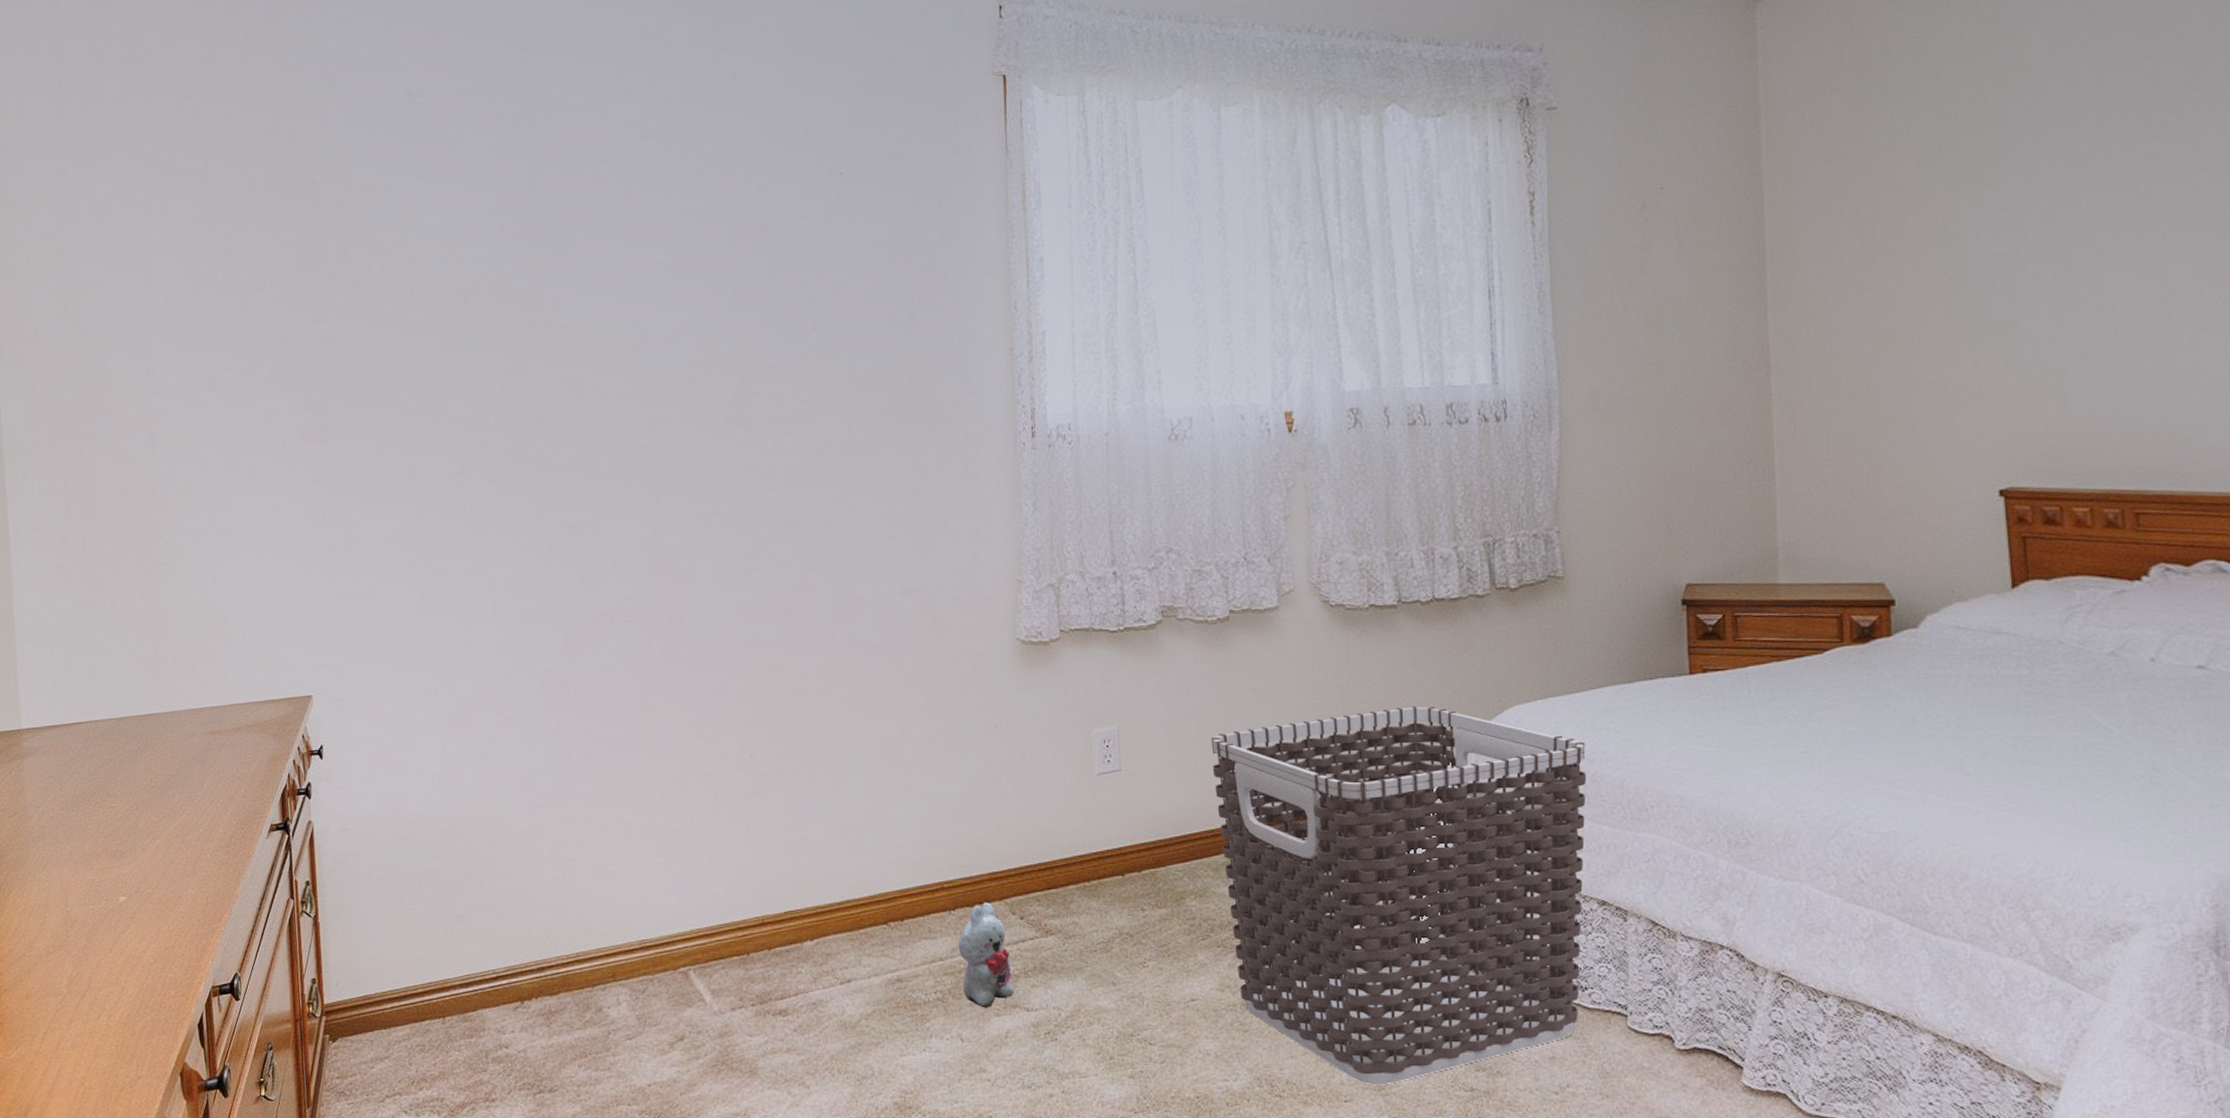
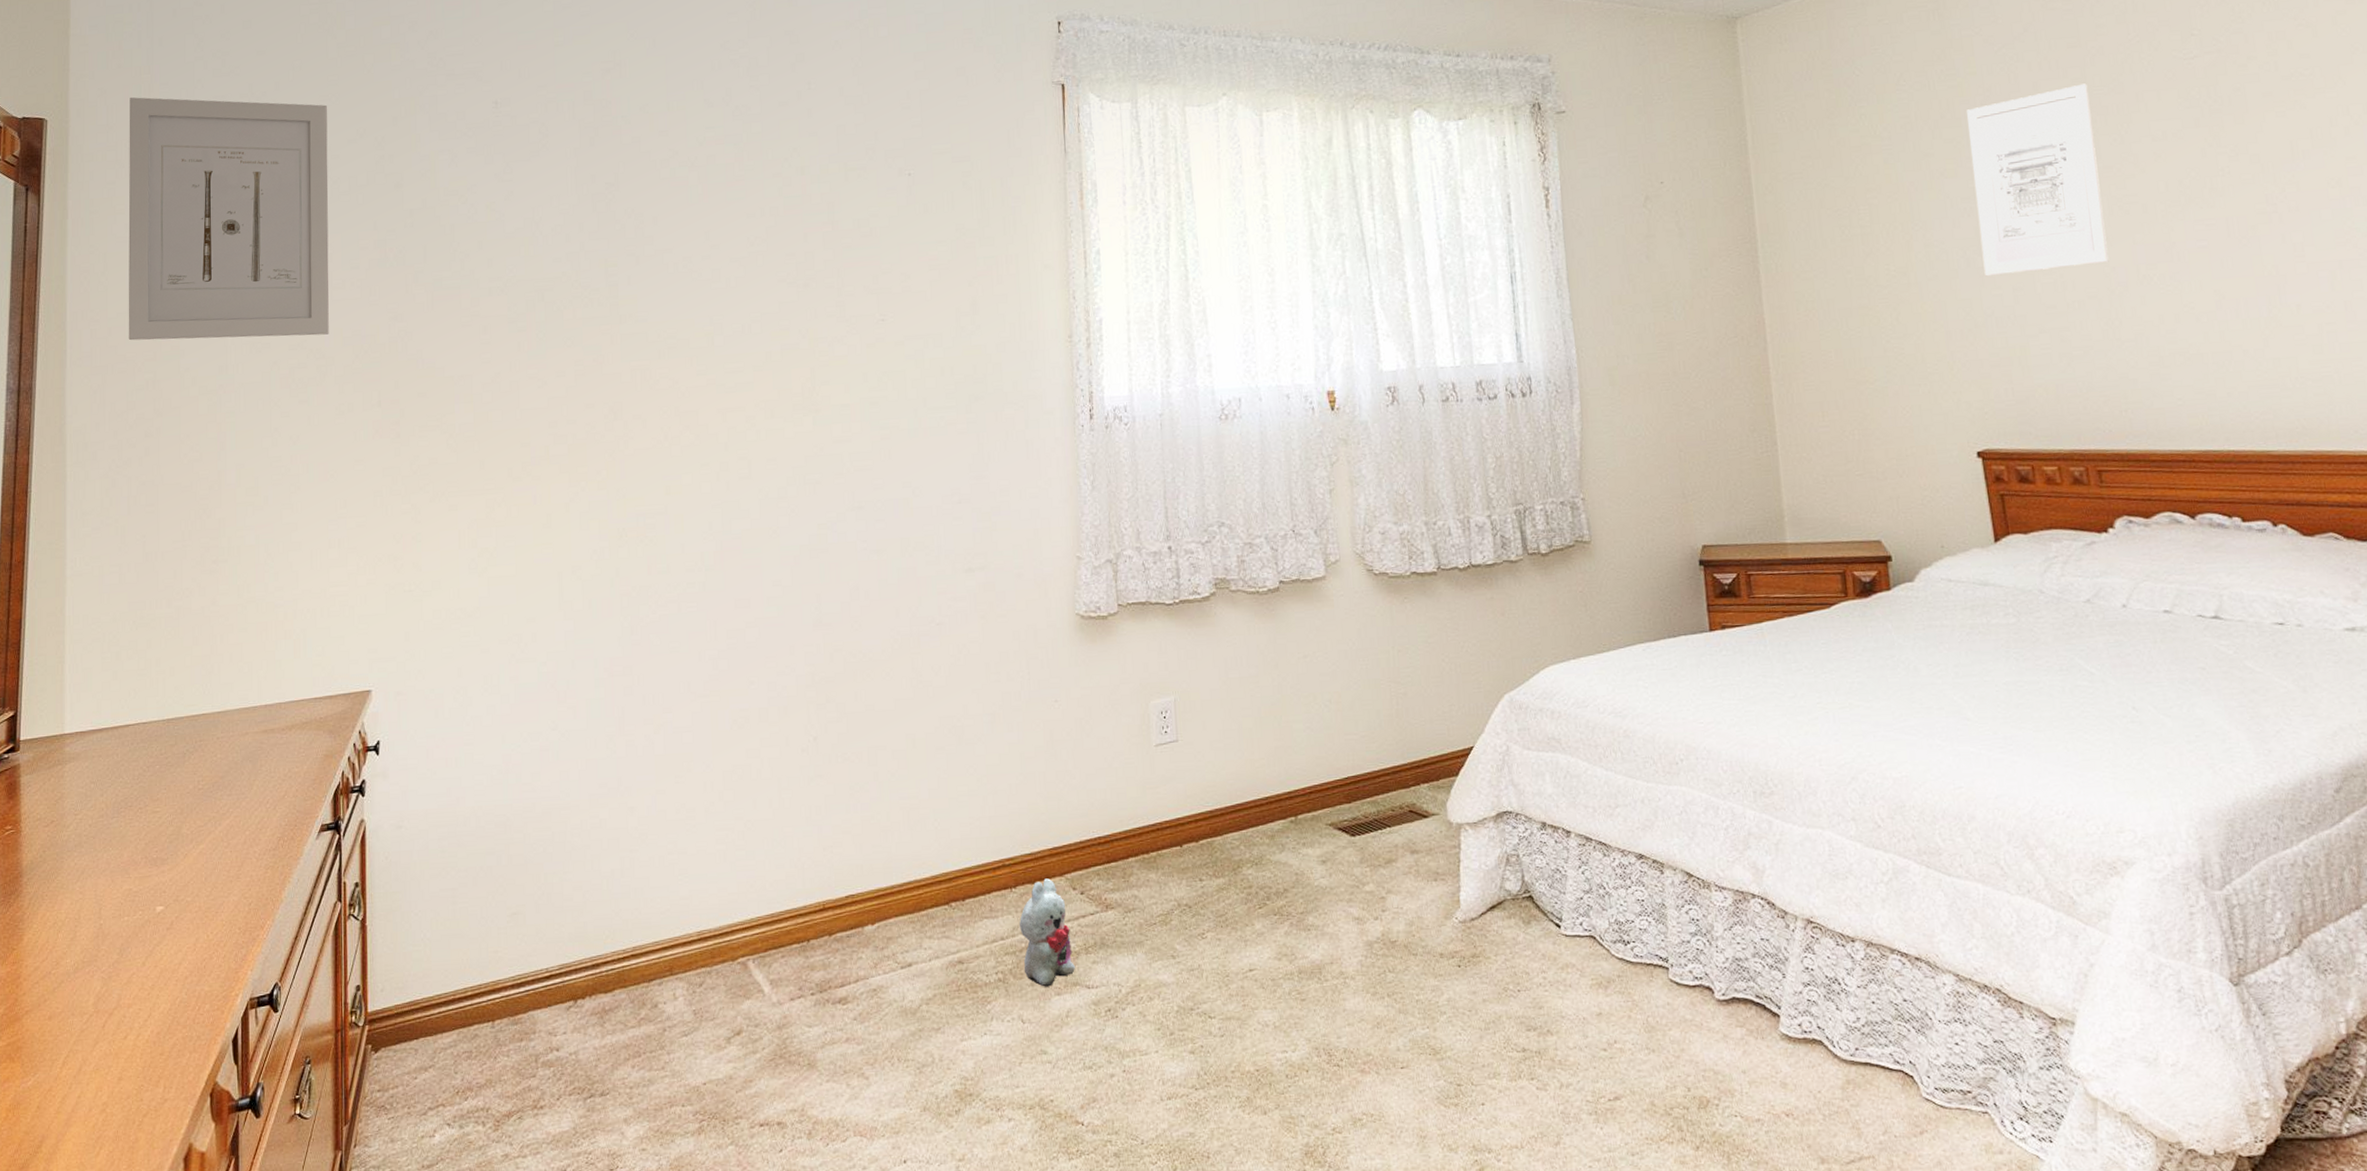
wall art: none [40,86,253,340] -> present [128,97,329,341]
clothes hamper: present [1210,706,1587,1085] -> none [1264,669,1622,1050]
wall art: none [2016,77,2168,297] -> present [1967,83,2109,277]

